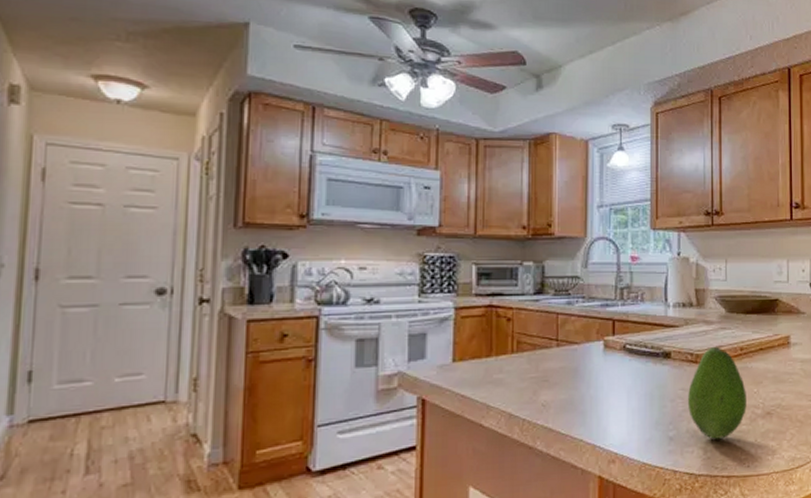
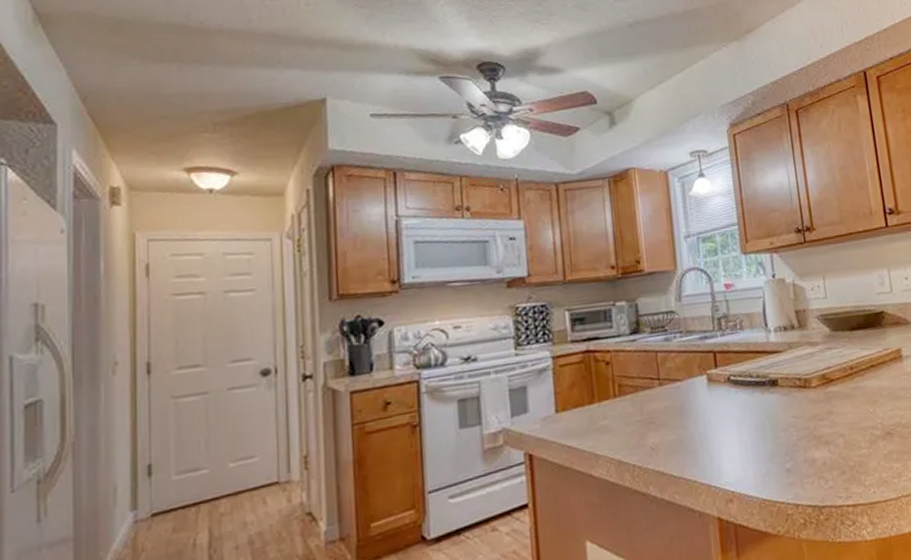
fruit: present [687,346,747,439] -> none [800,367,865,467]

